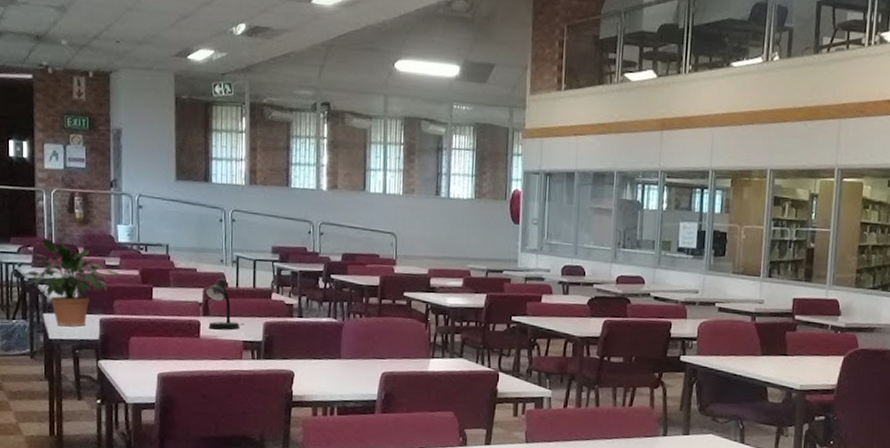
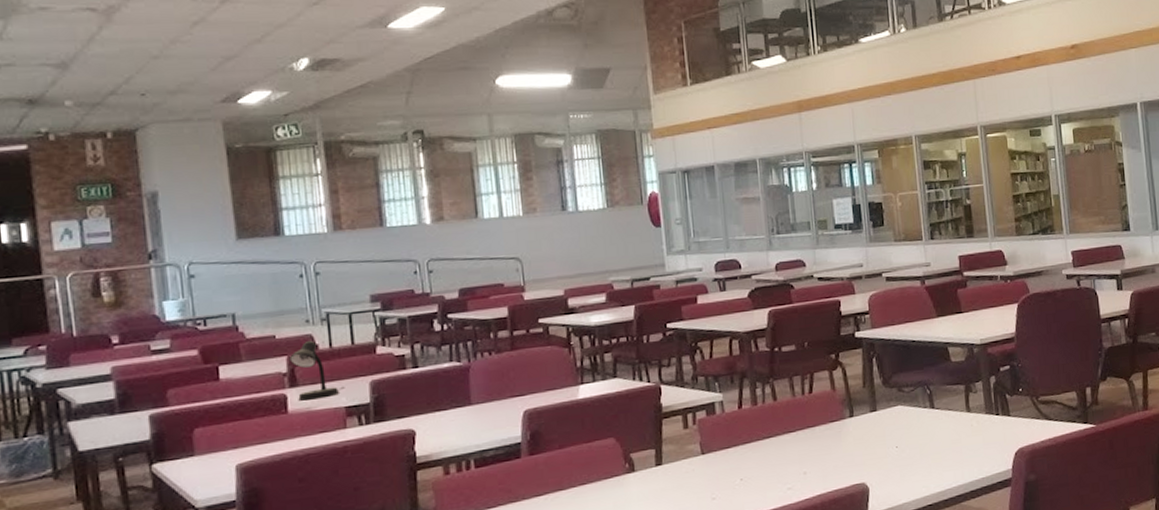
potted plant: present [23,239,122,328] -> none [34,333,175,434]

